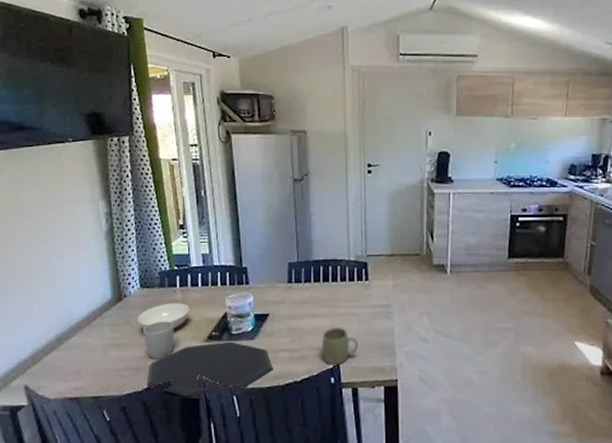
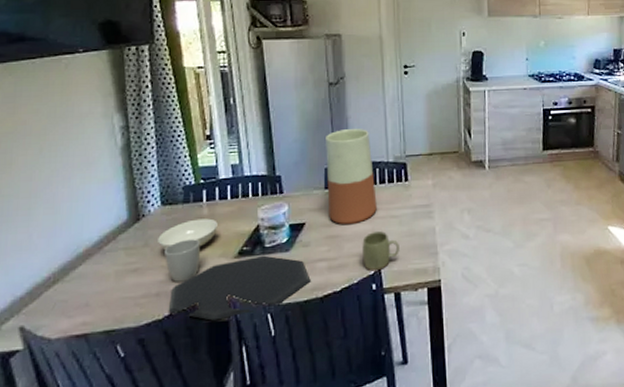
vase: none [289,226,337,319] -> present [326,129,377,225]

